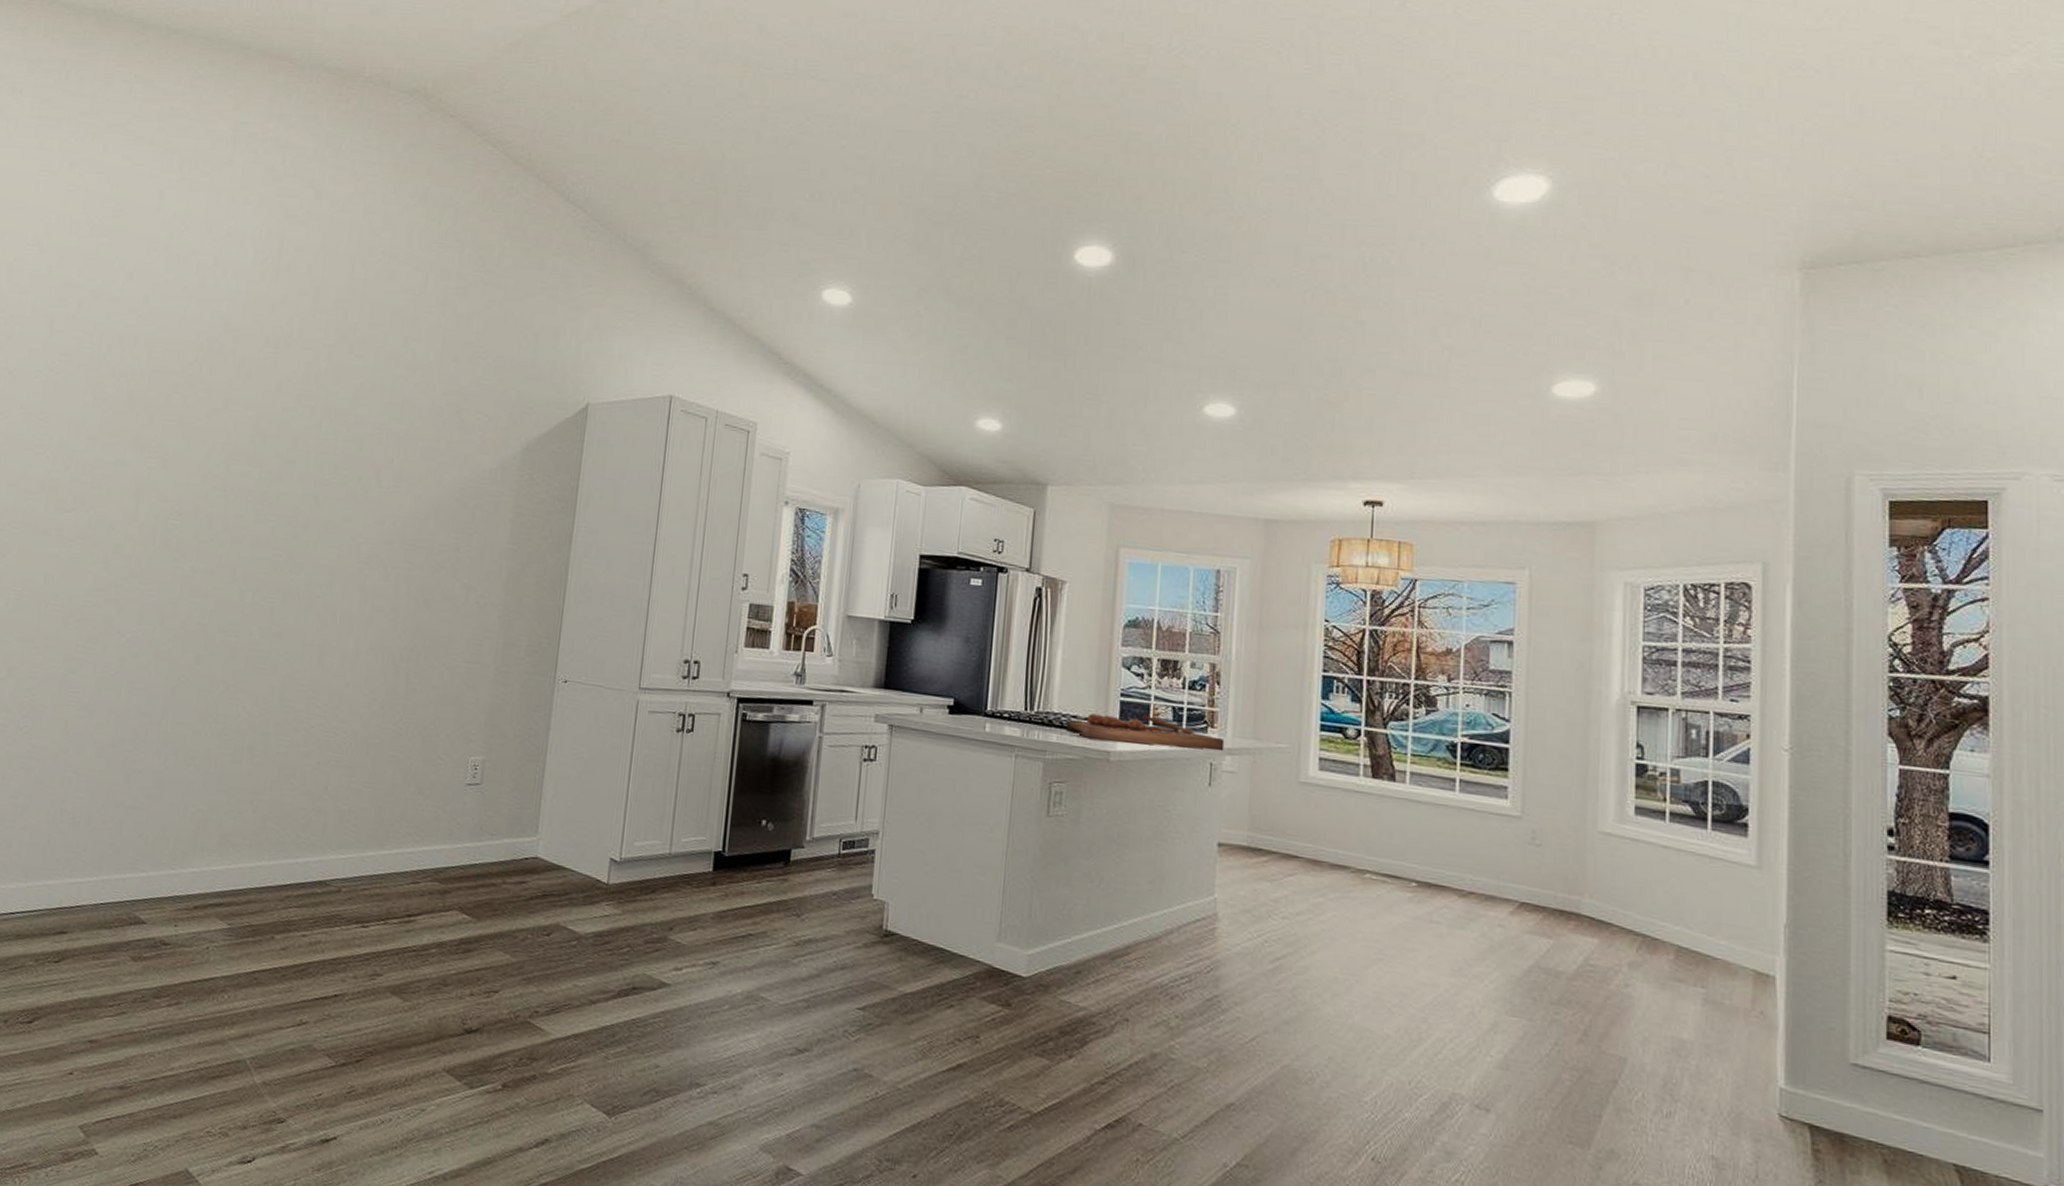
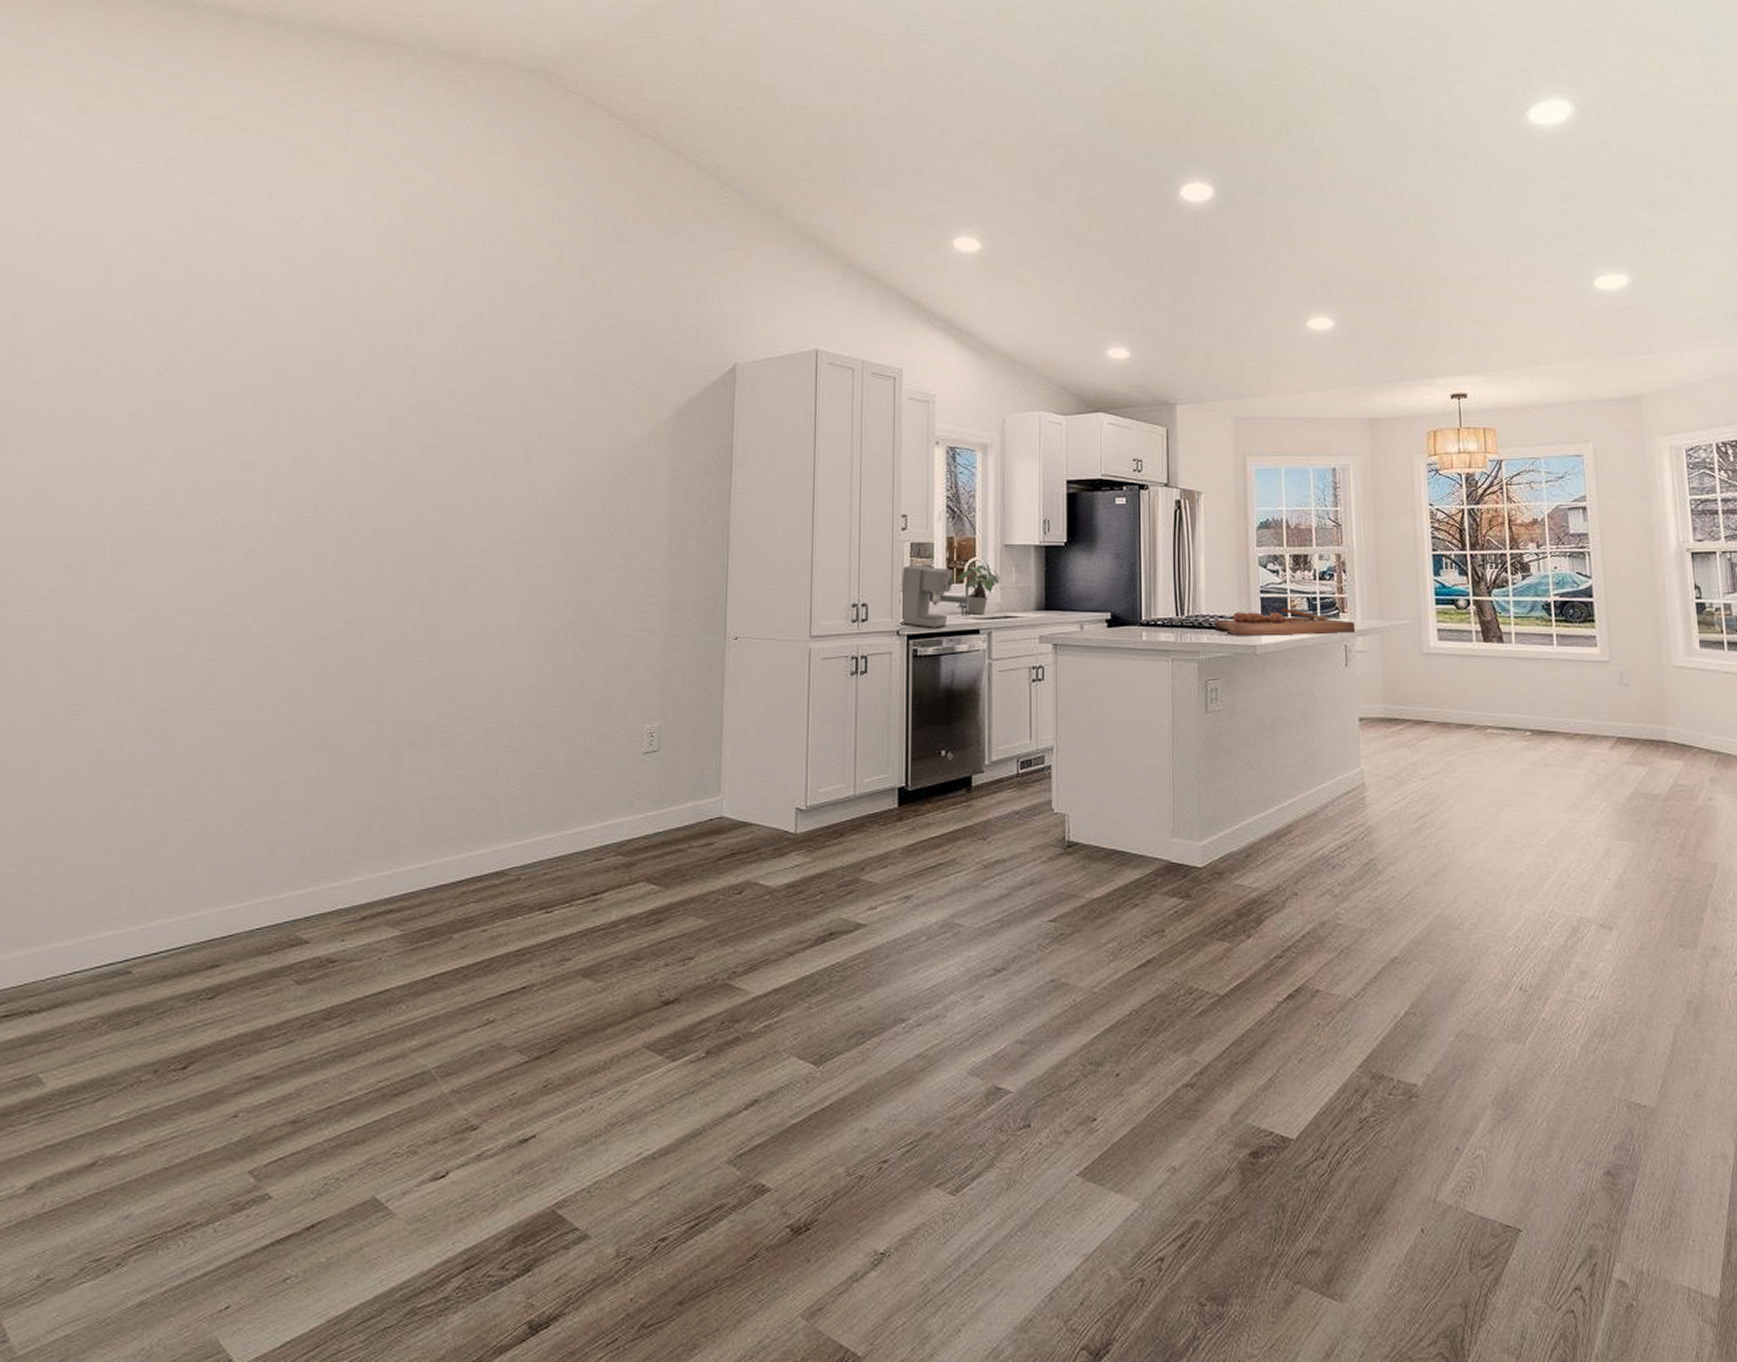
coffee maker: none [729,626,804,695] -> present [898,564,968,629]
potted plant: none [797,634,839,686] -> present [960,566,1000,615]

